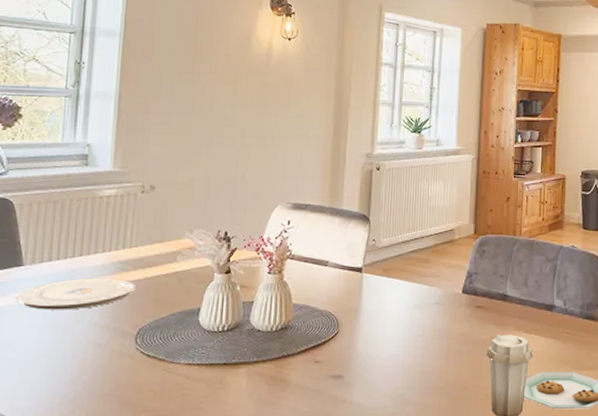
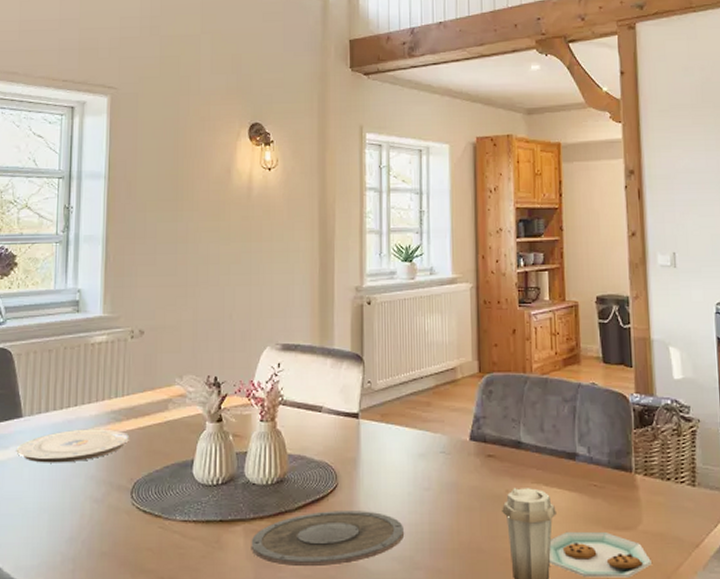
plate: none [253,354,398,405] -> present [251,511,405,567]

